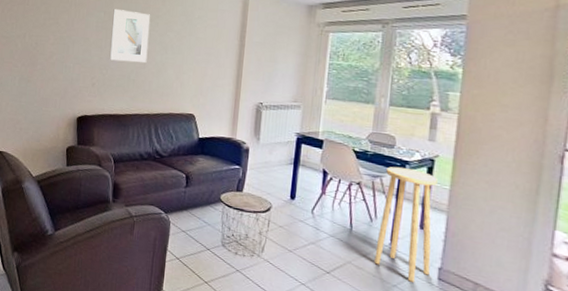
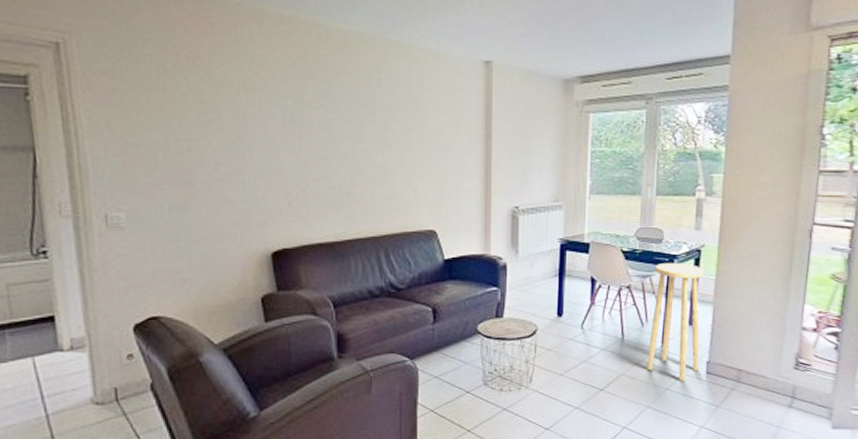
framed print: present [109,8,150,63] -> none [306,92,364,169]

